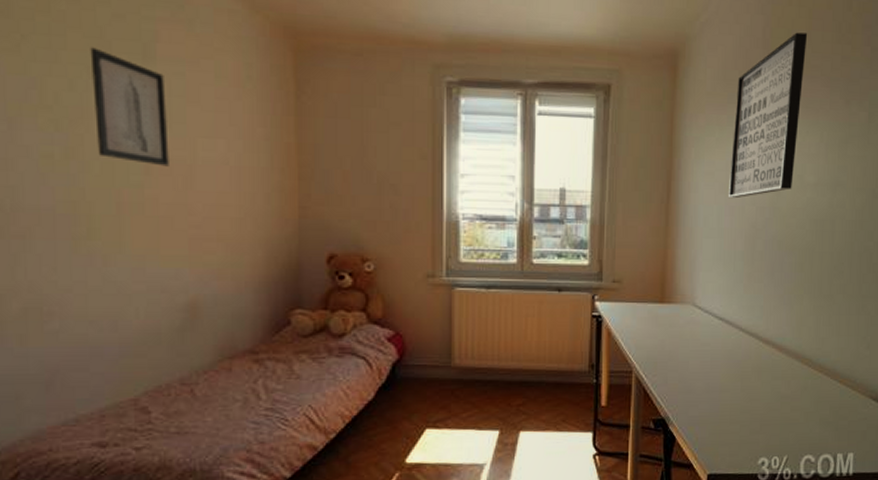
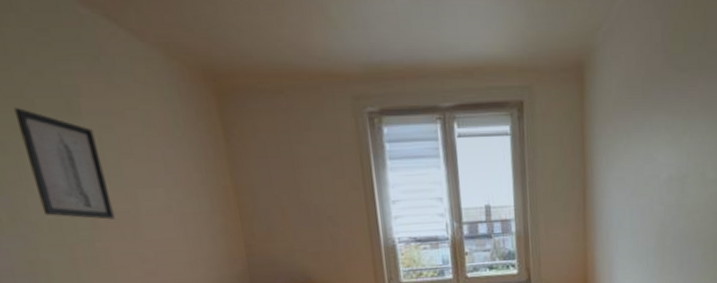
wall art: present [727,32,808,199] -> none [638,34,703,200]

